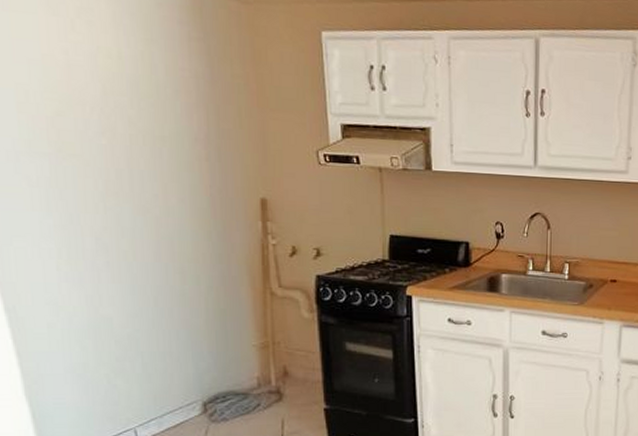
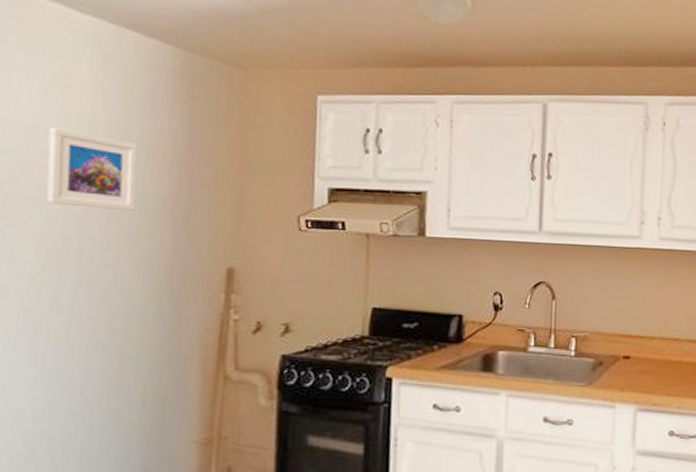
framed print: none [82,65,172,145] -> present [46,127,138,210]

